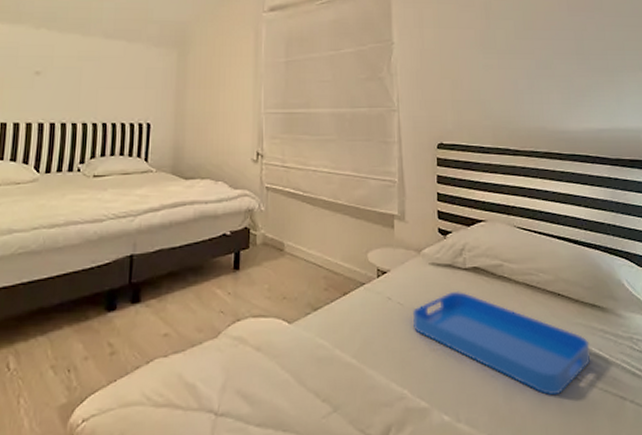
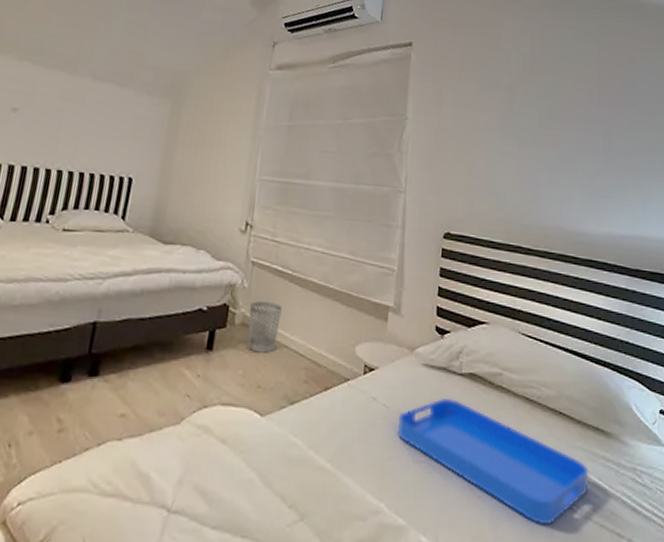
wastebasket: none [268,222,297,268] -> present [247,301,282,353]

